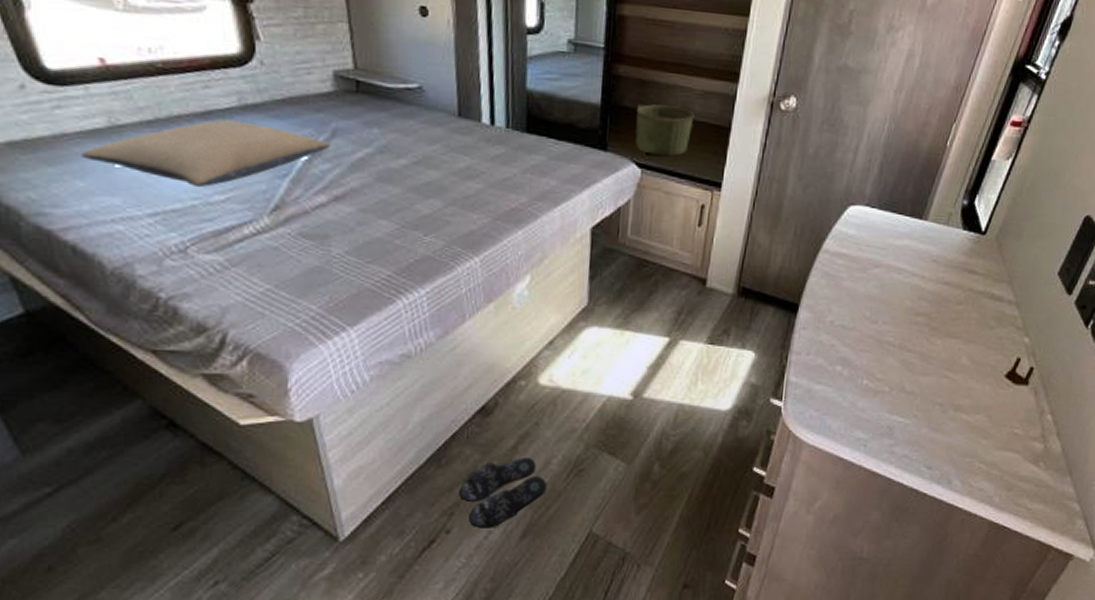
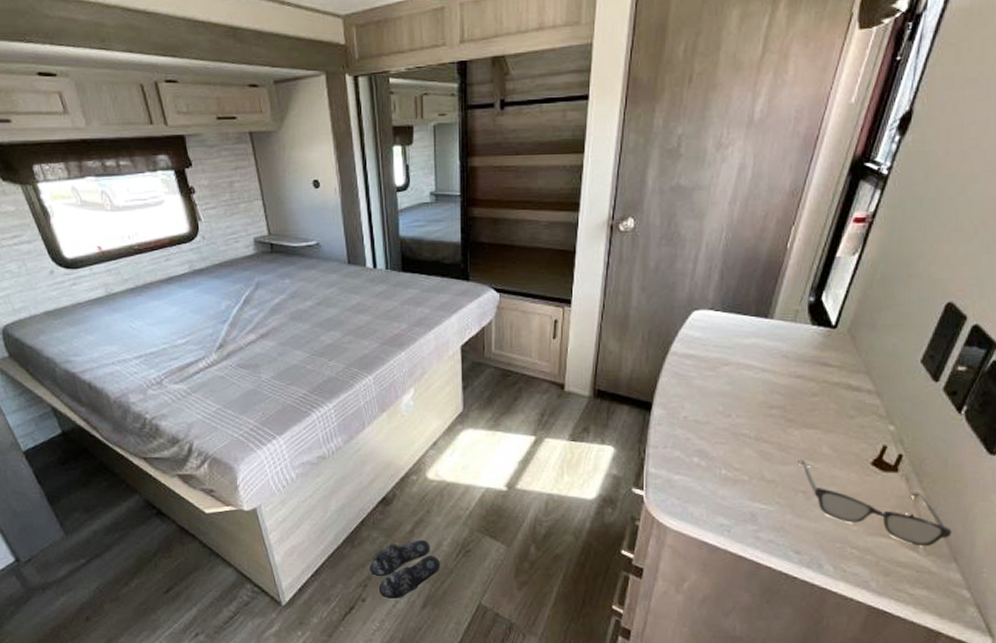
pillow: present [81,119,330,187] -> none [90,283,255,334]
basket: present [635,104,695,156] -> none [491,238,542,280]
glasses: none [939,370,1070,461] -> present [799,459,952,547]

